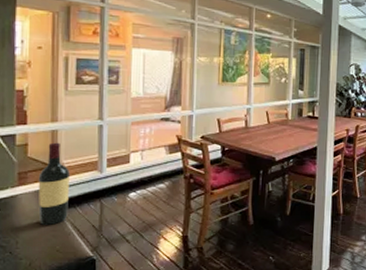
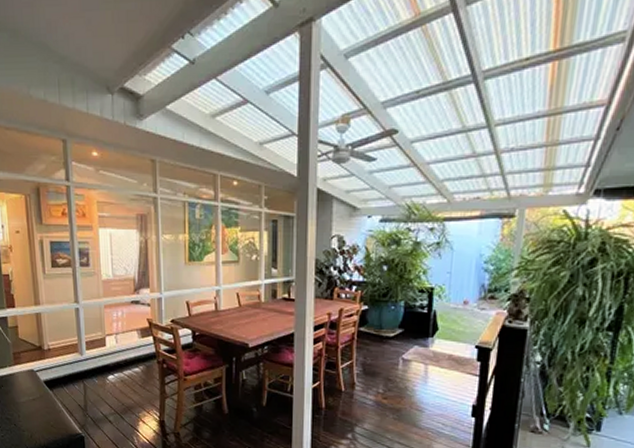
wine bottle: present [38,142,70,225] -> none [29,325,57,402]

